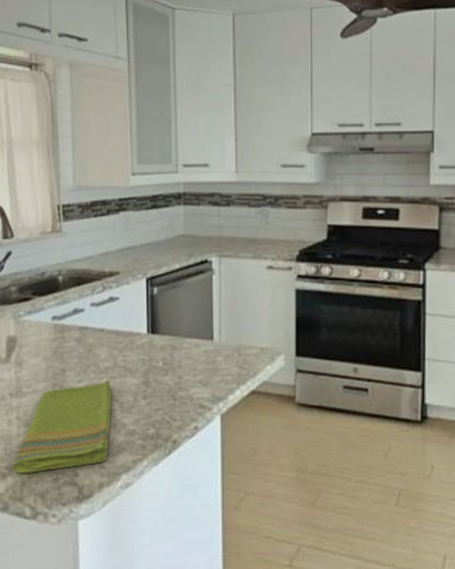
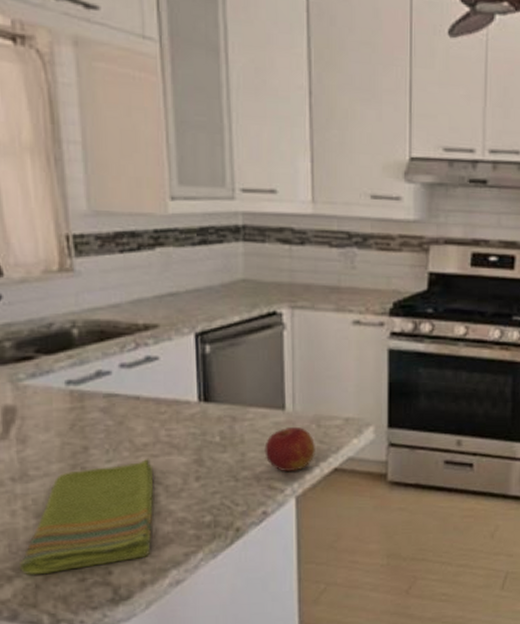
apple: none [197,354,237,393] -> present [264,426,315,472]

